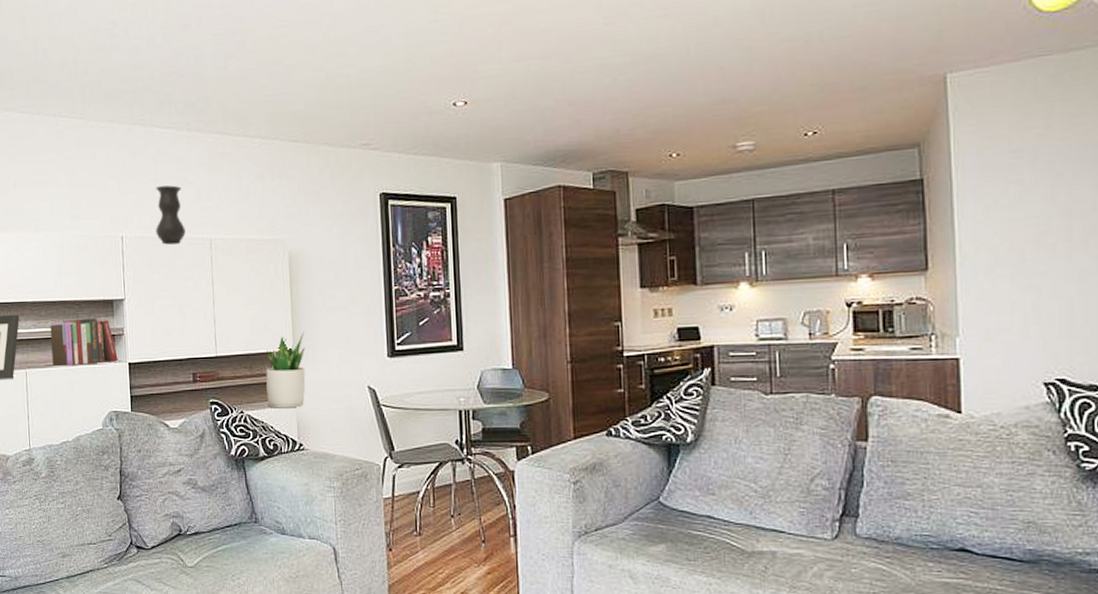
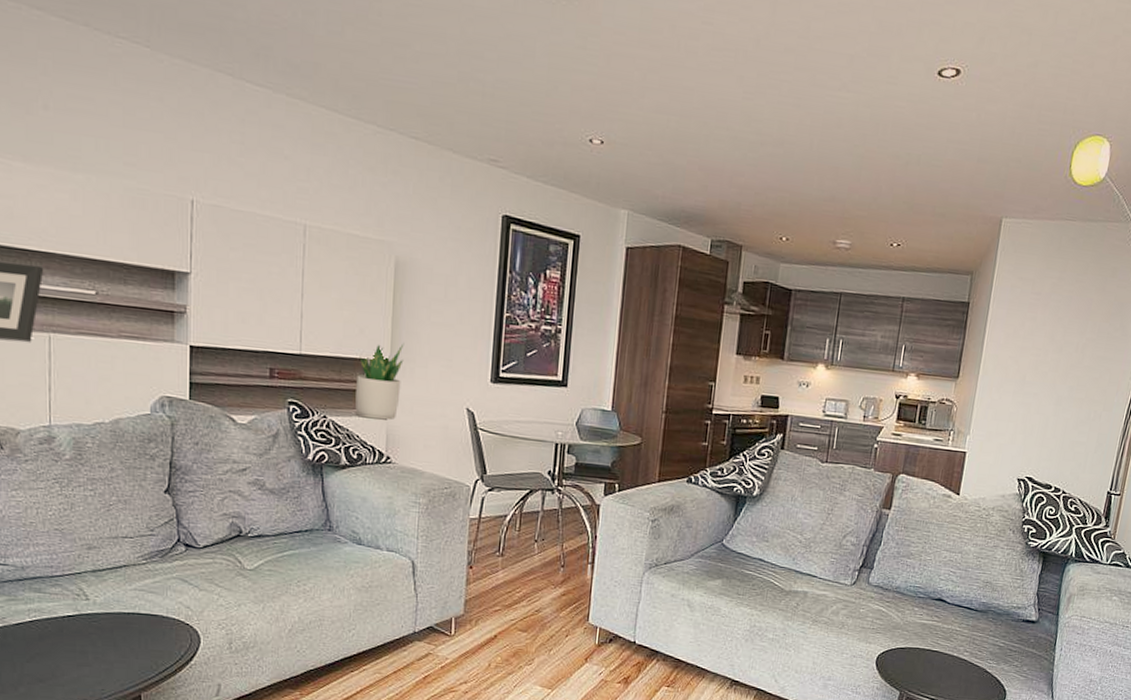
books: present [50,318,118,367] -> none [87,284,176,342]
vase: present [156,185,186,245] -> none [237,151,275,223]

